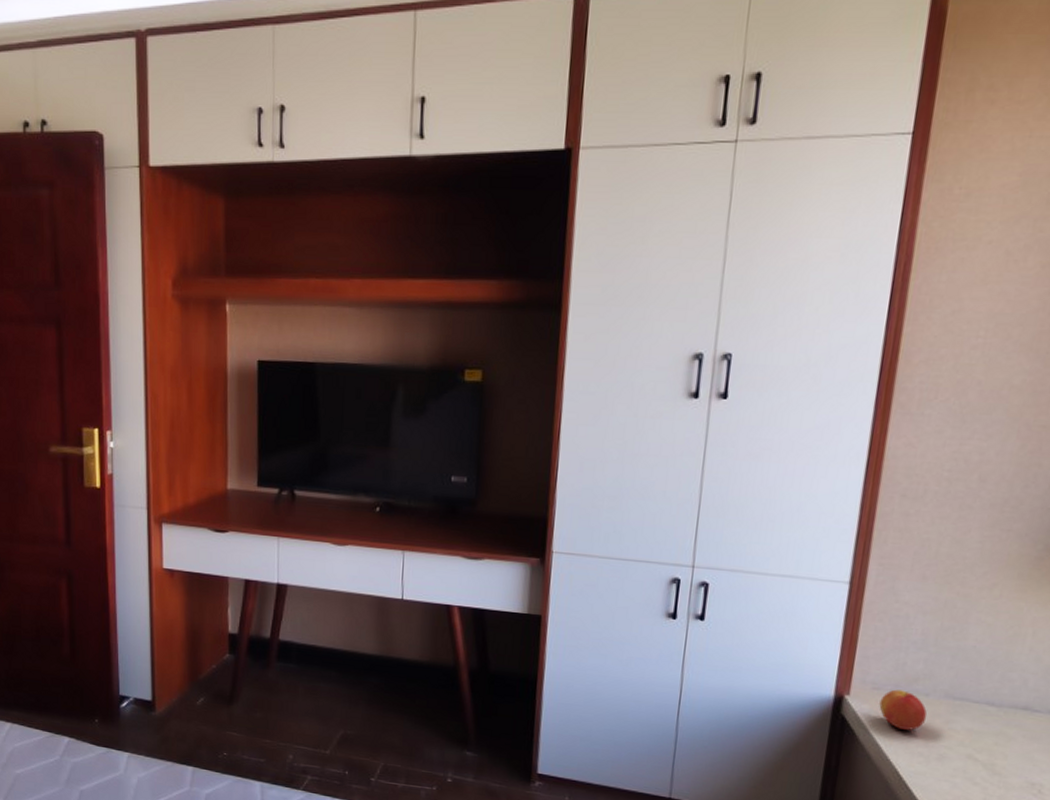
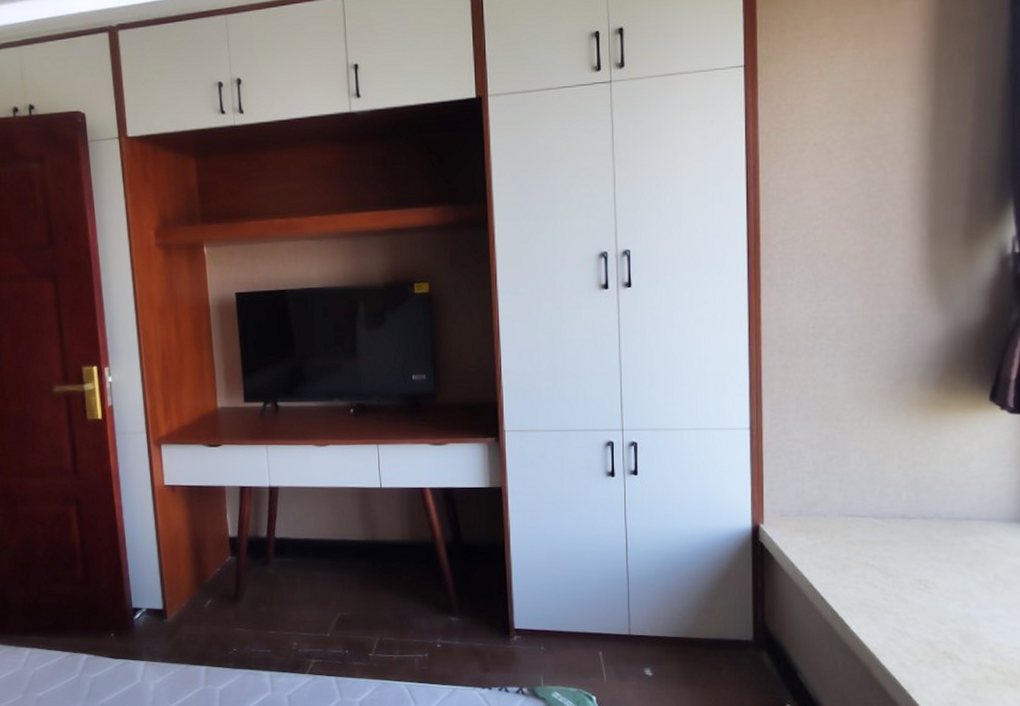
apple: present [879,689,927,731] -> none [789,514,828,548]

